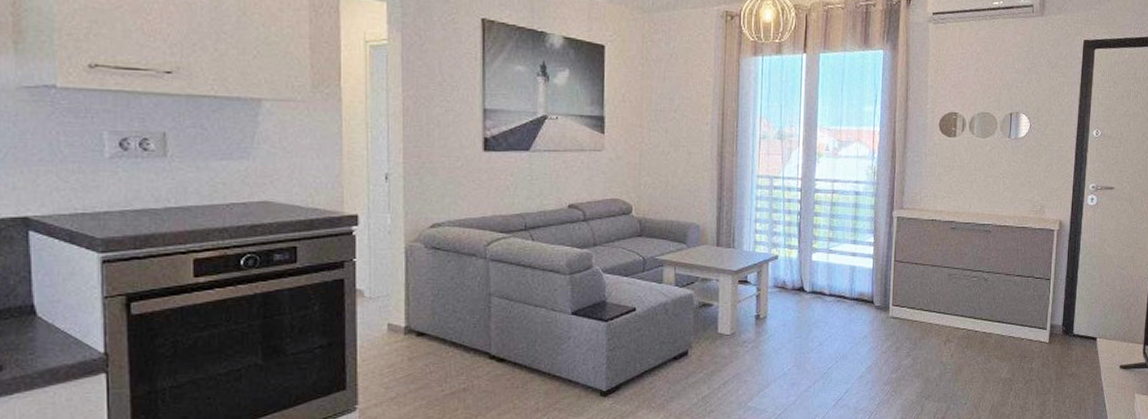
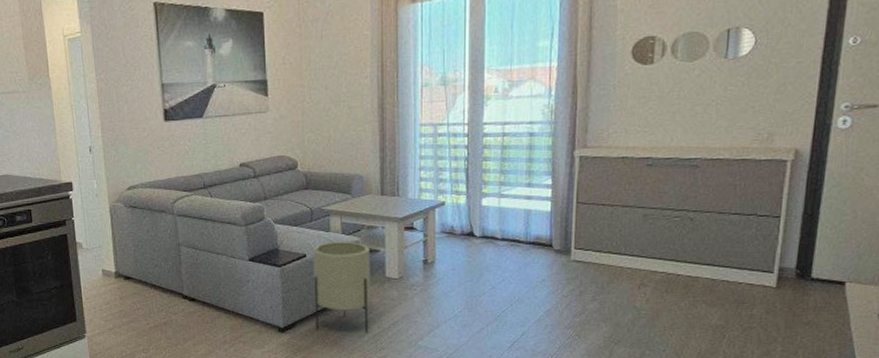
planter: none [642,294,703,395] -> present [313,241,370,333]

